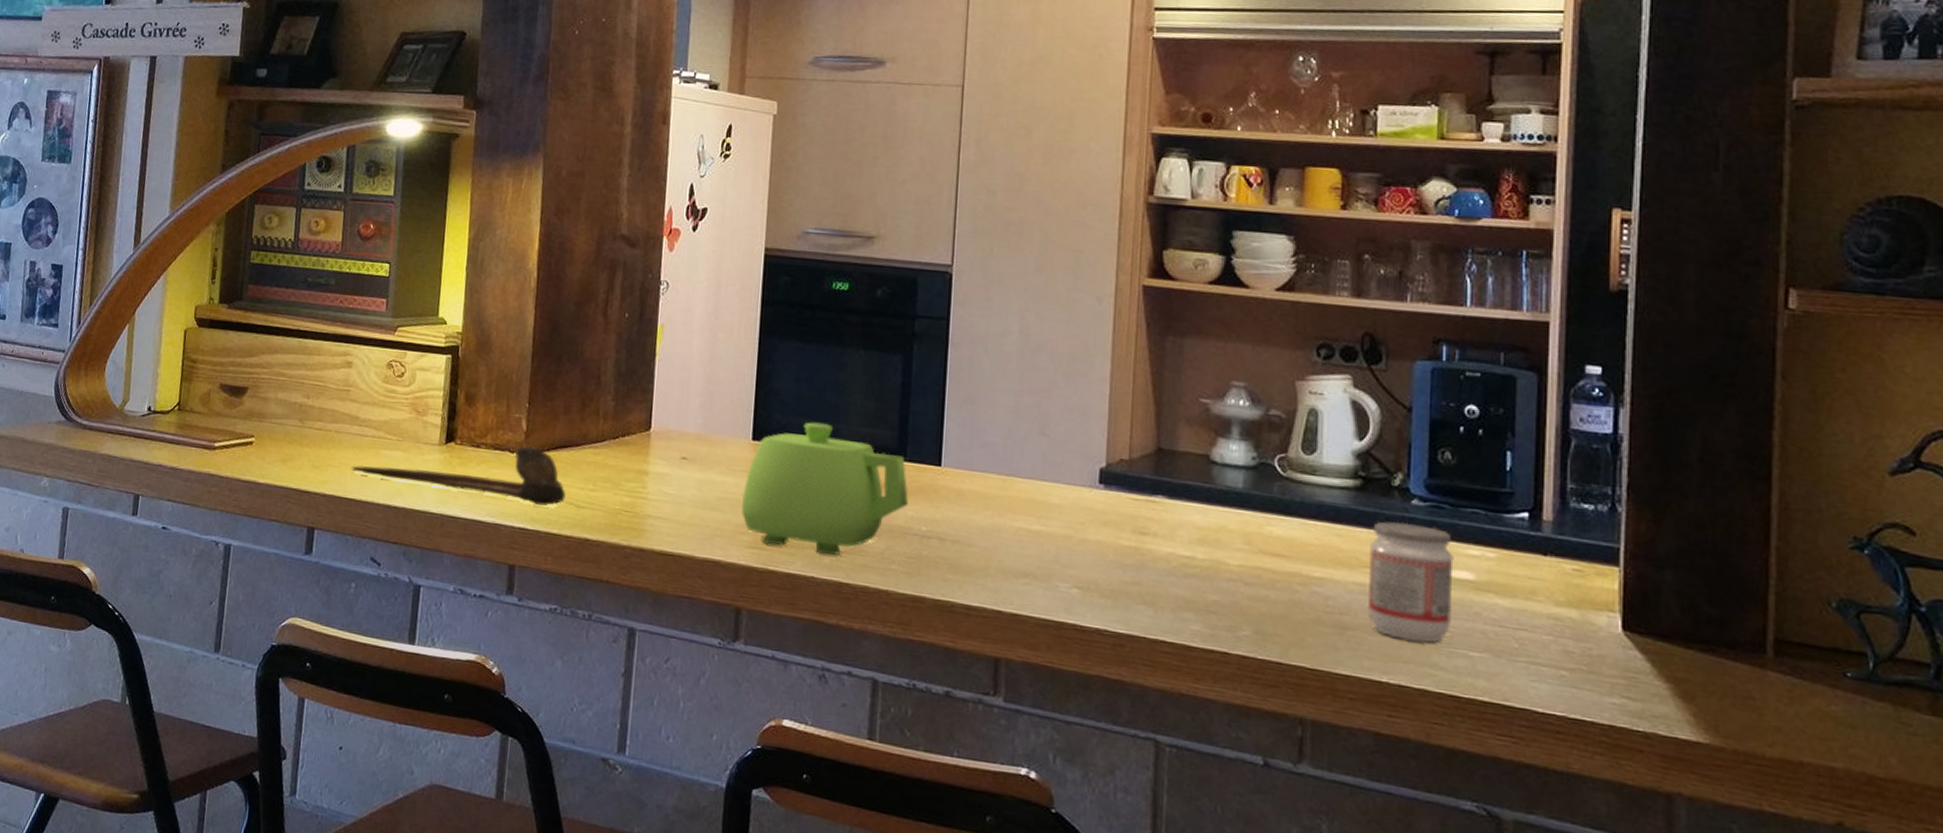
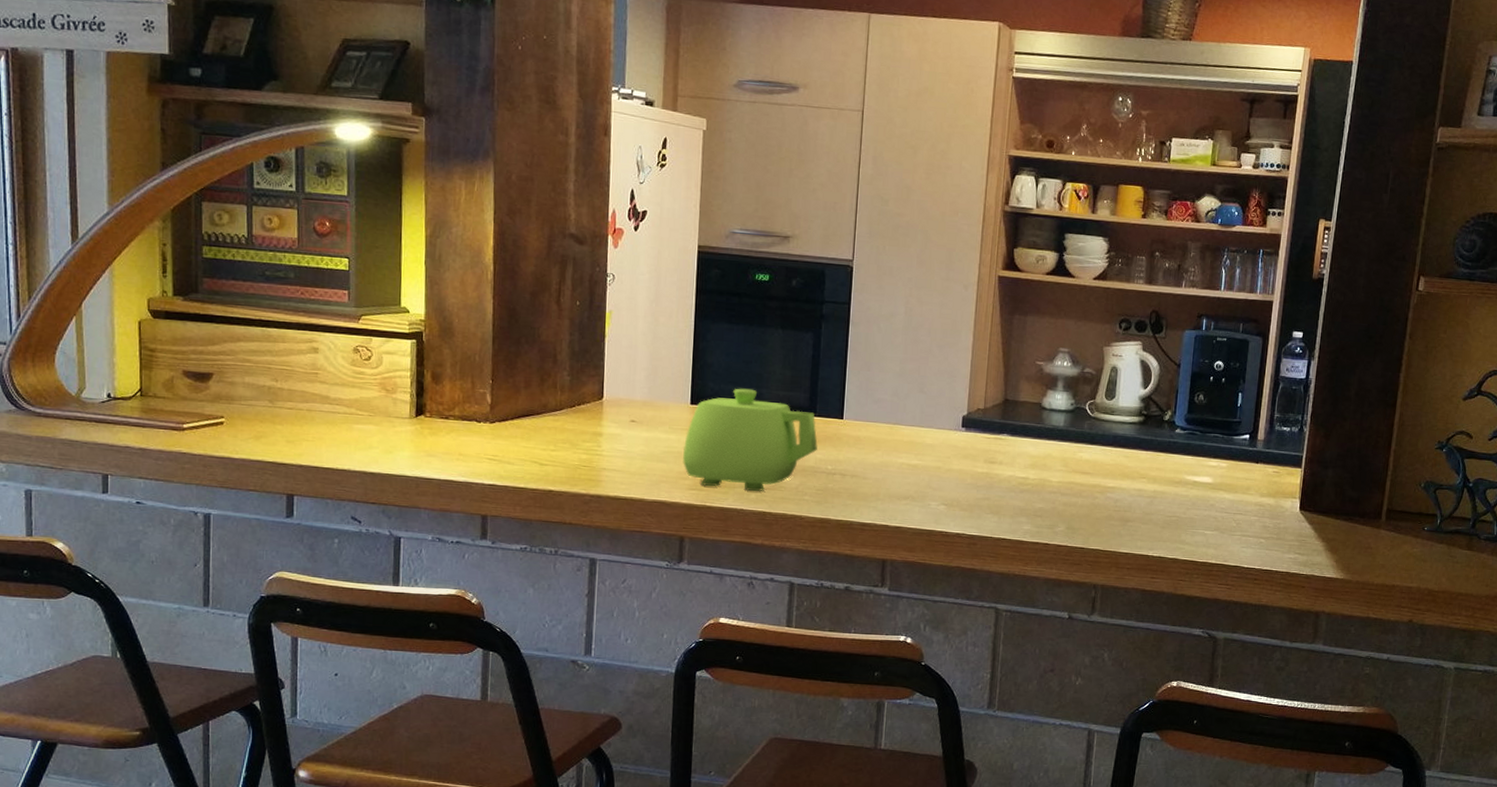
spoon: present [351,446,566,506] -> none [325,416,530,466]
jam: present [1367,521,1454,643] -> none [1142,445,1200,527]

